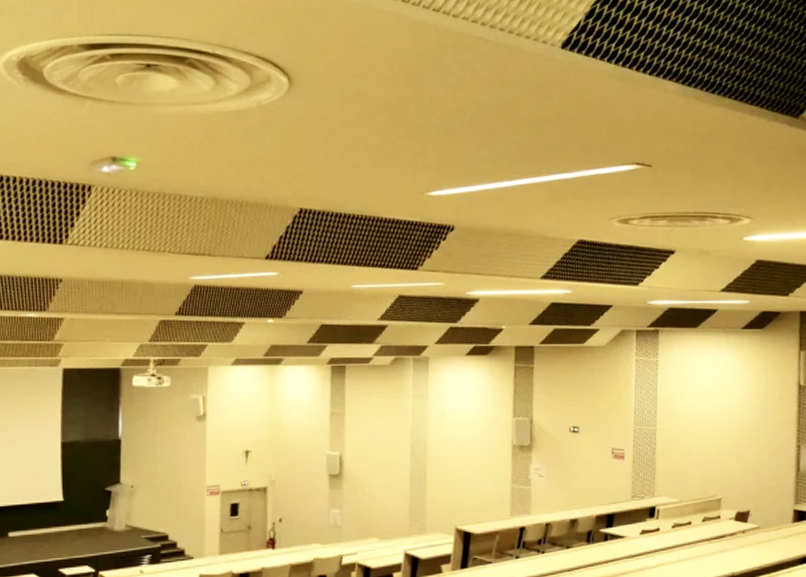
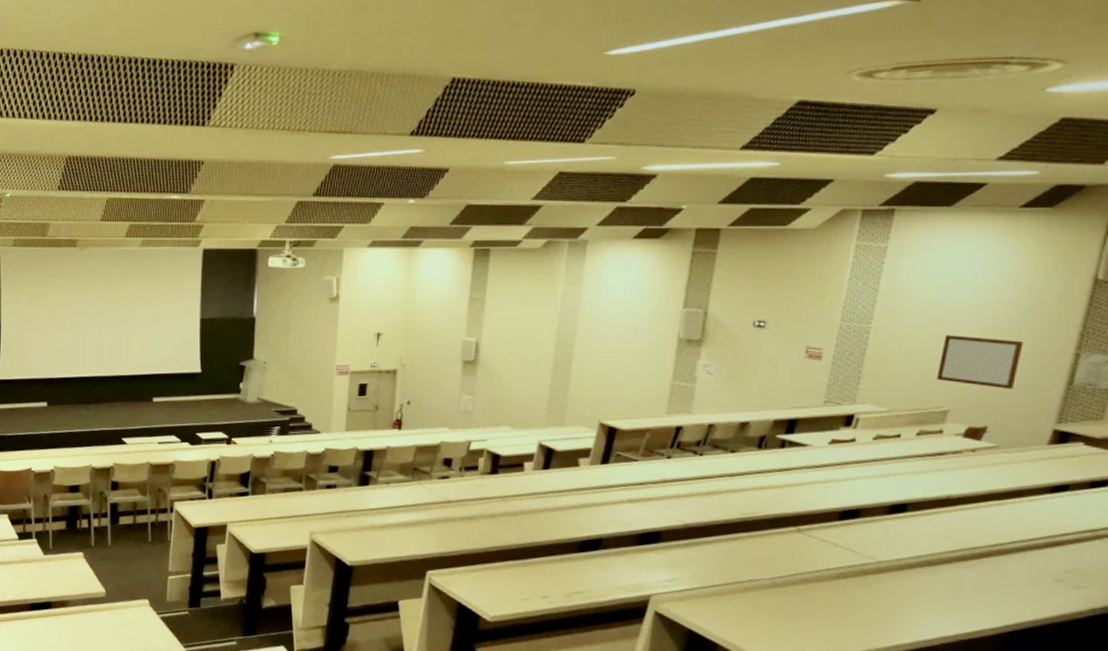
writing board: none [708,433,763,477] -> present [936,335,1024,389]

